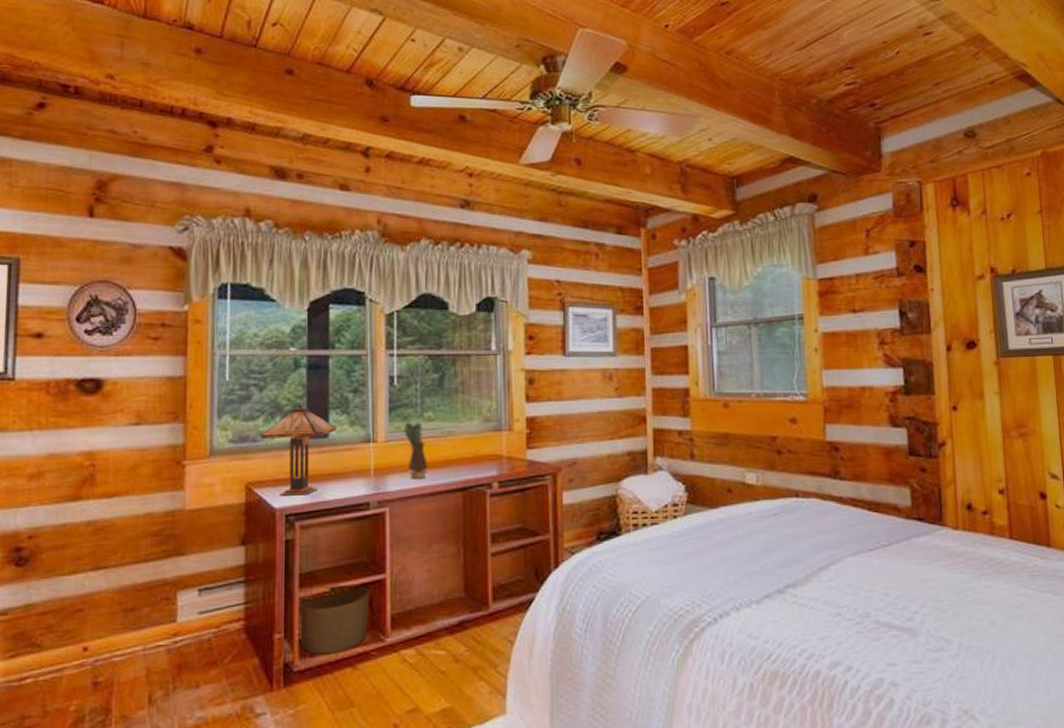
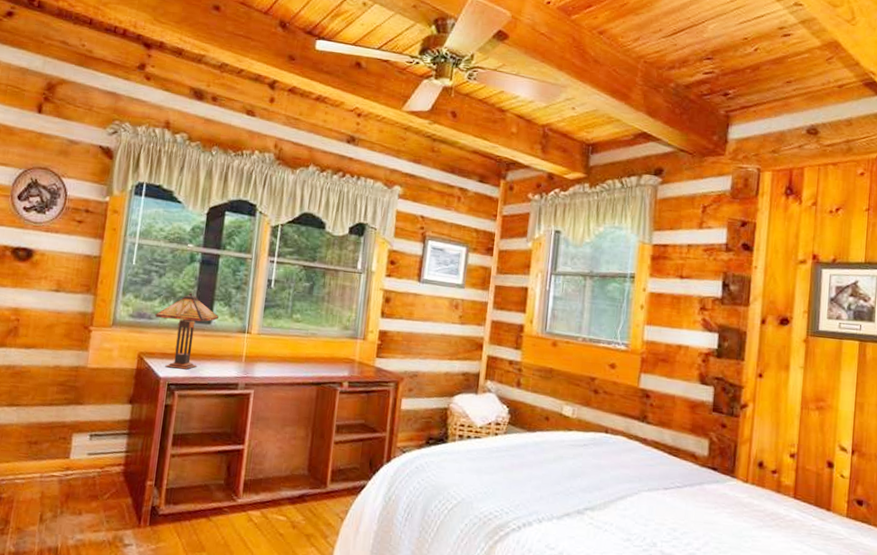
basket: present [297,585,370,655] -> none [167,448,229,505]
vase: present [403,419,428,479] -> none [273,318,291,370]

